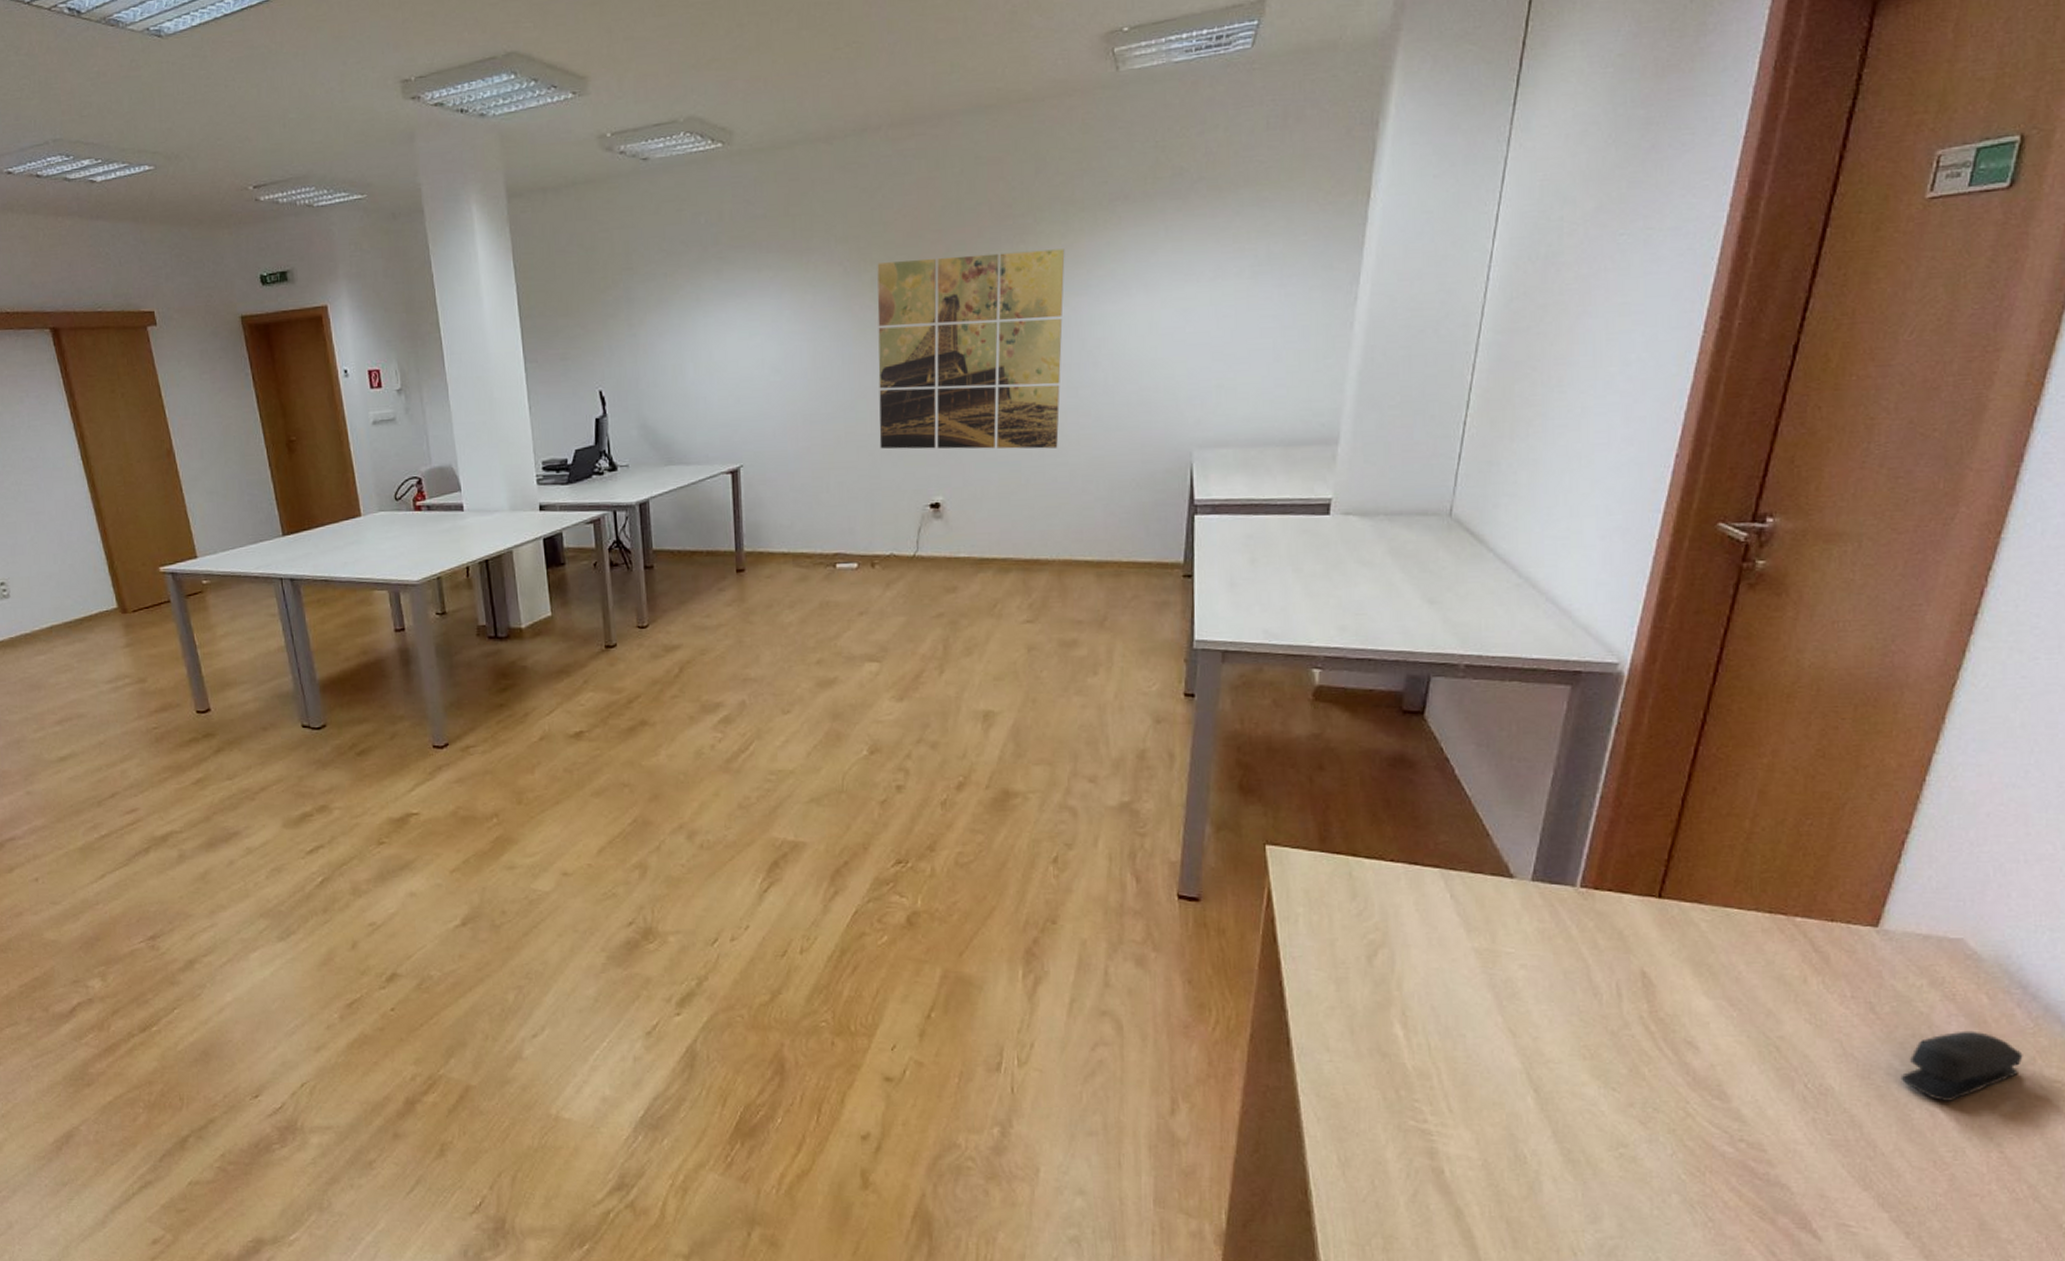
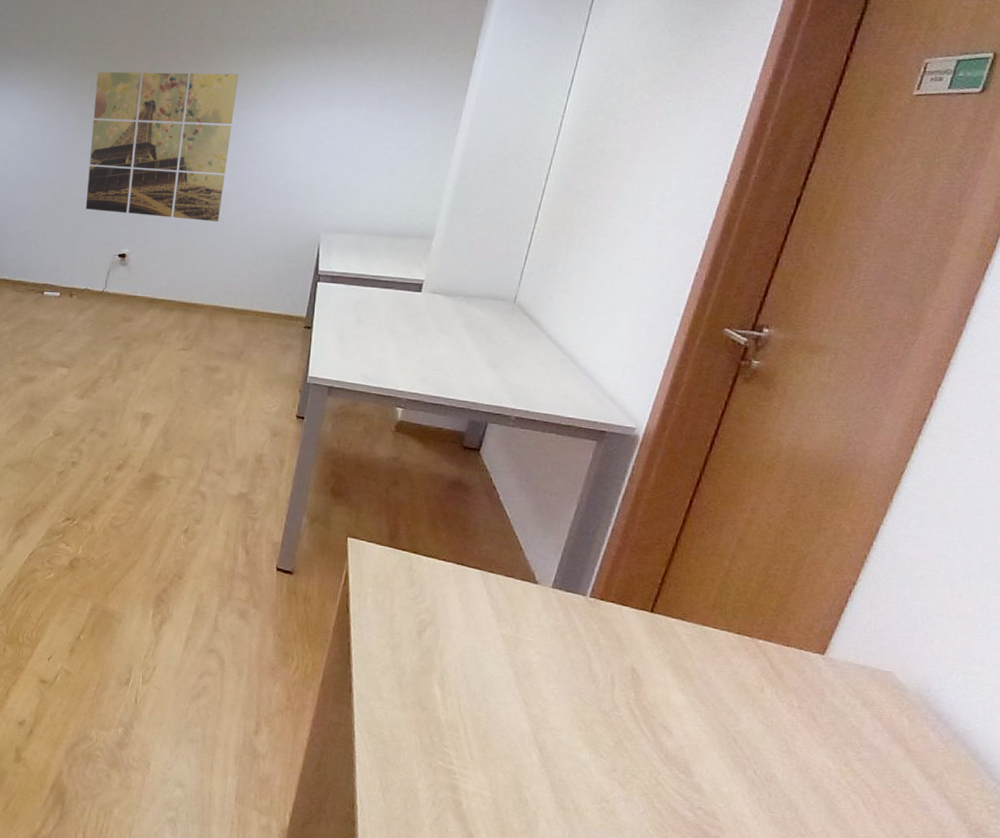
stapler: present [1900,1030,2023,1101] -> none [832,744,933,799]

